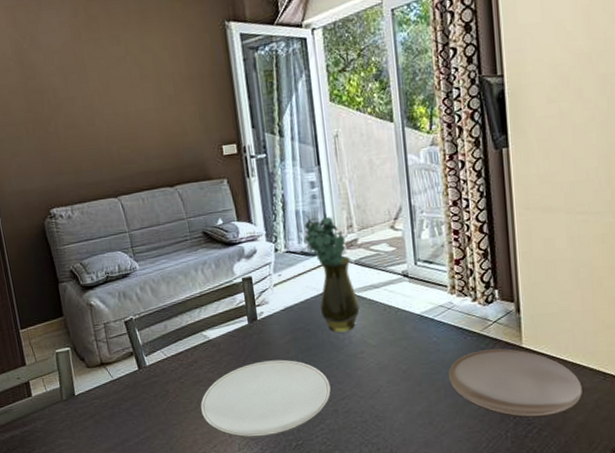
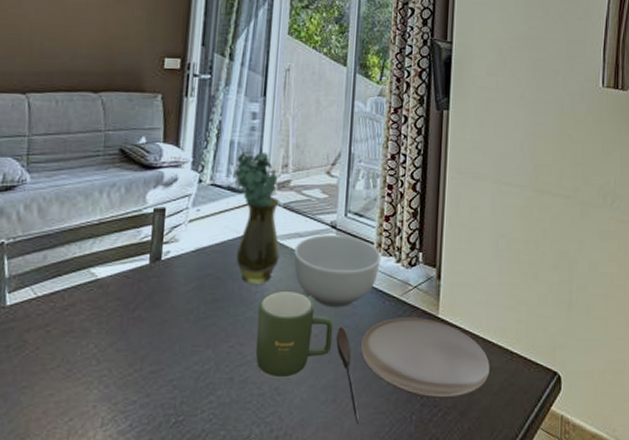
plate: present [200,359,331,438] -> none [64,311,231,411]
mug: none [348,334,421,409] -> present [255,290,333,379]
bowl: none [372,282,457,347] -> present [294,235,381,308]
knife: none [424,362,457,443] -> present [336,327,360,425]

